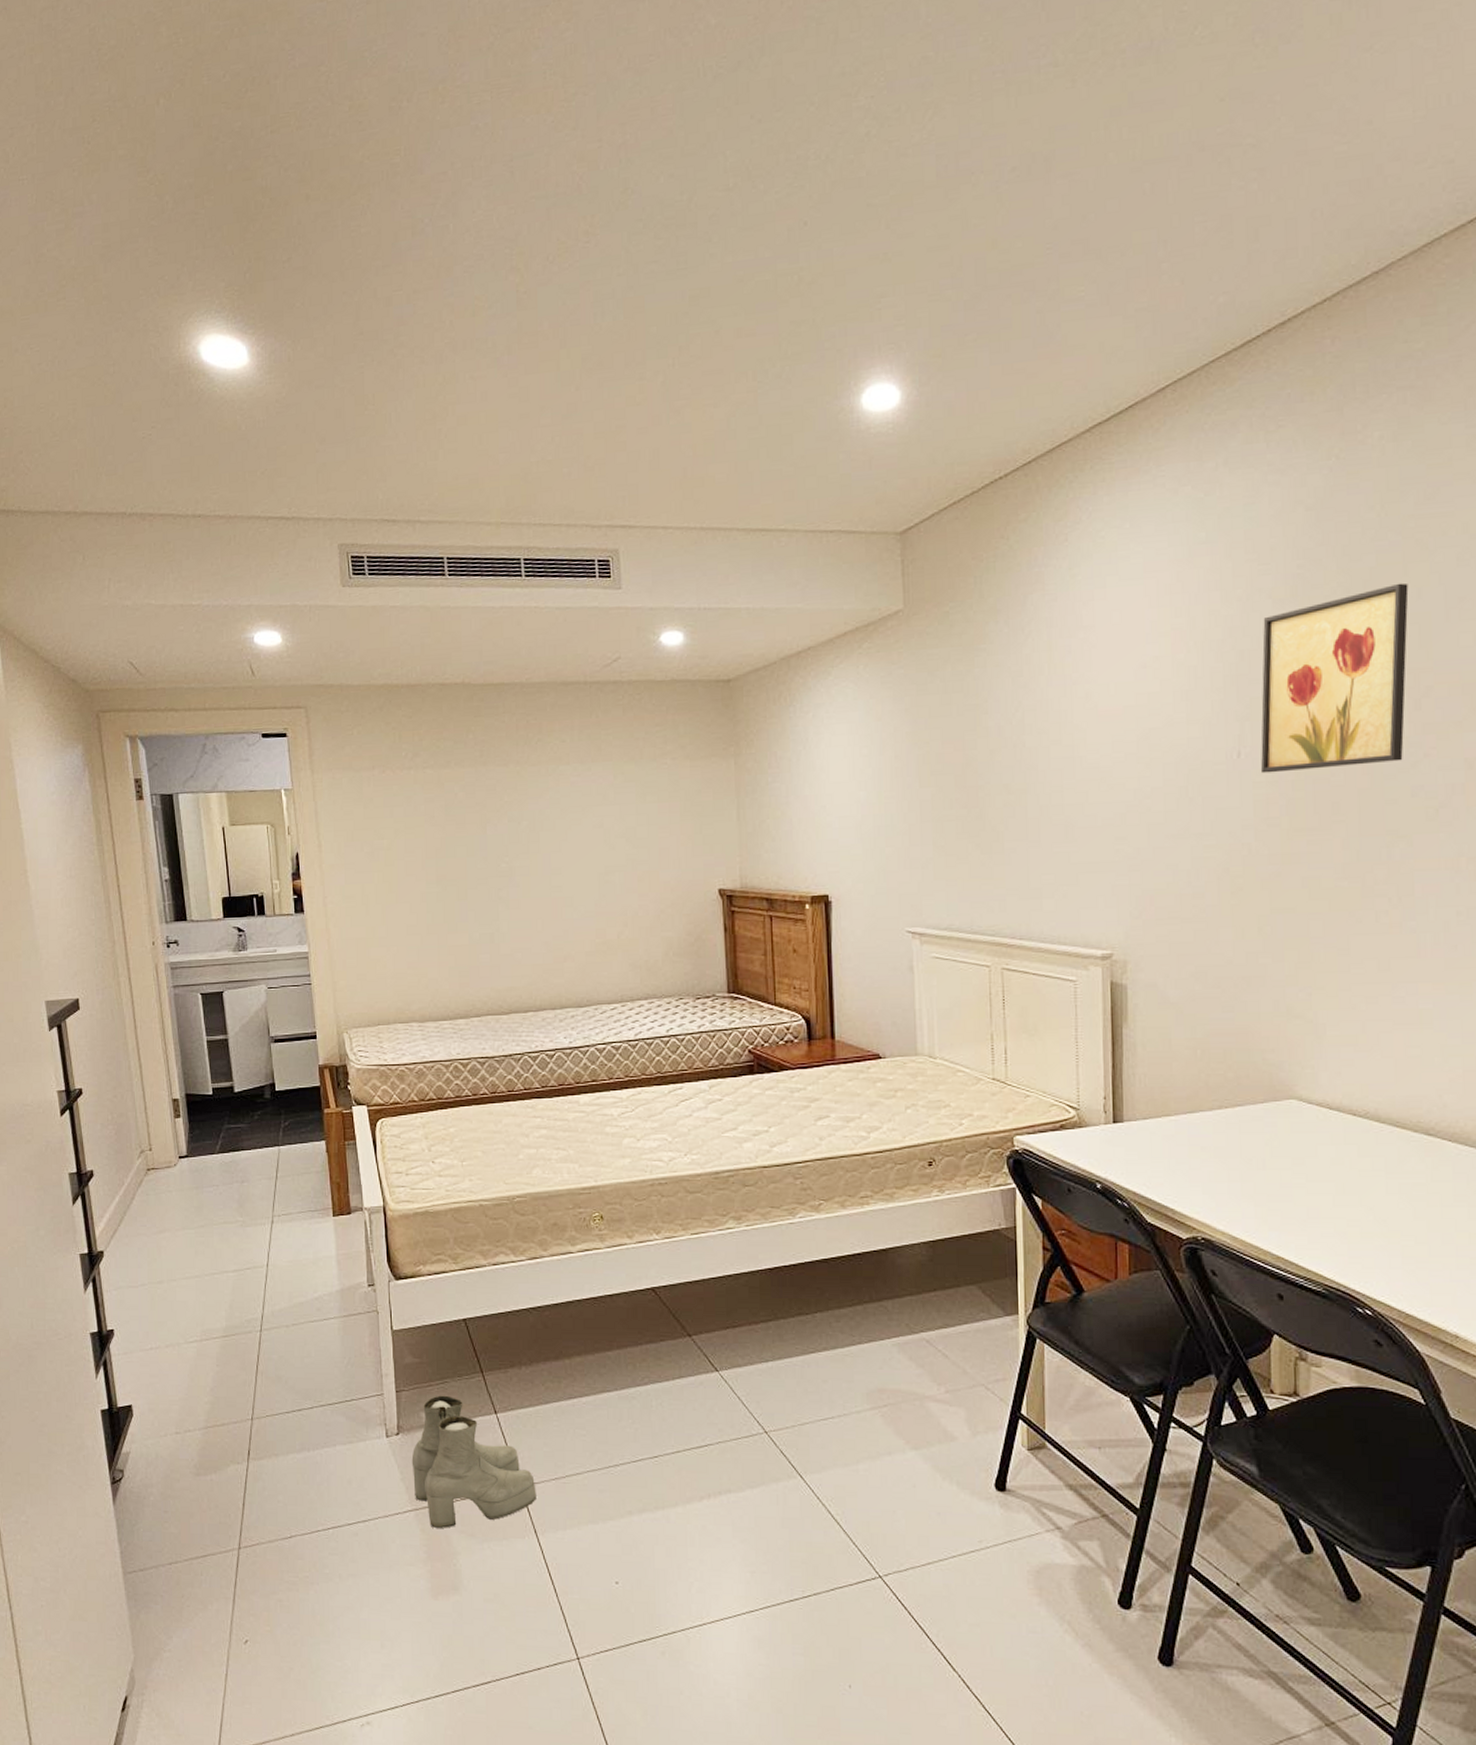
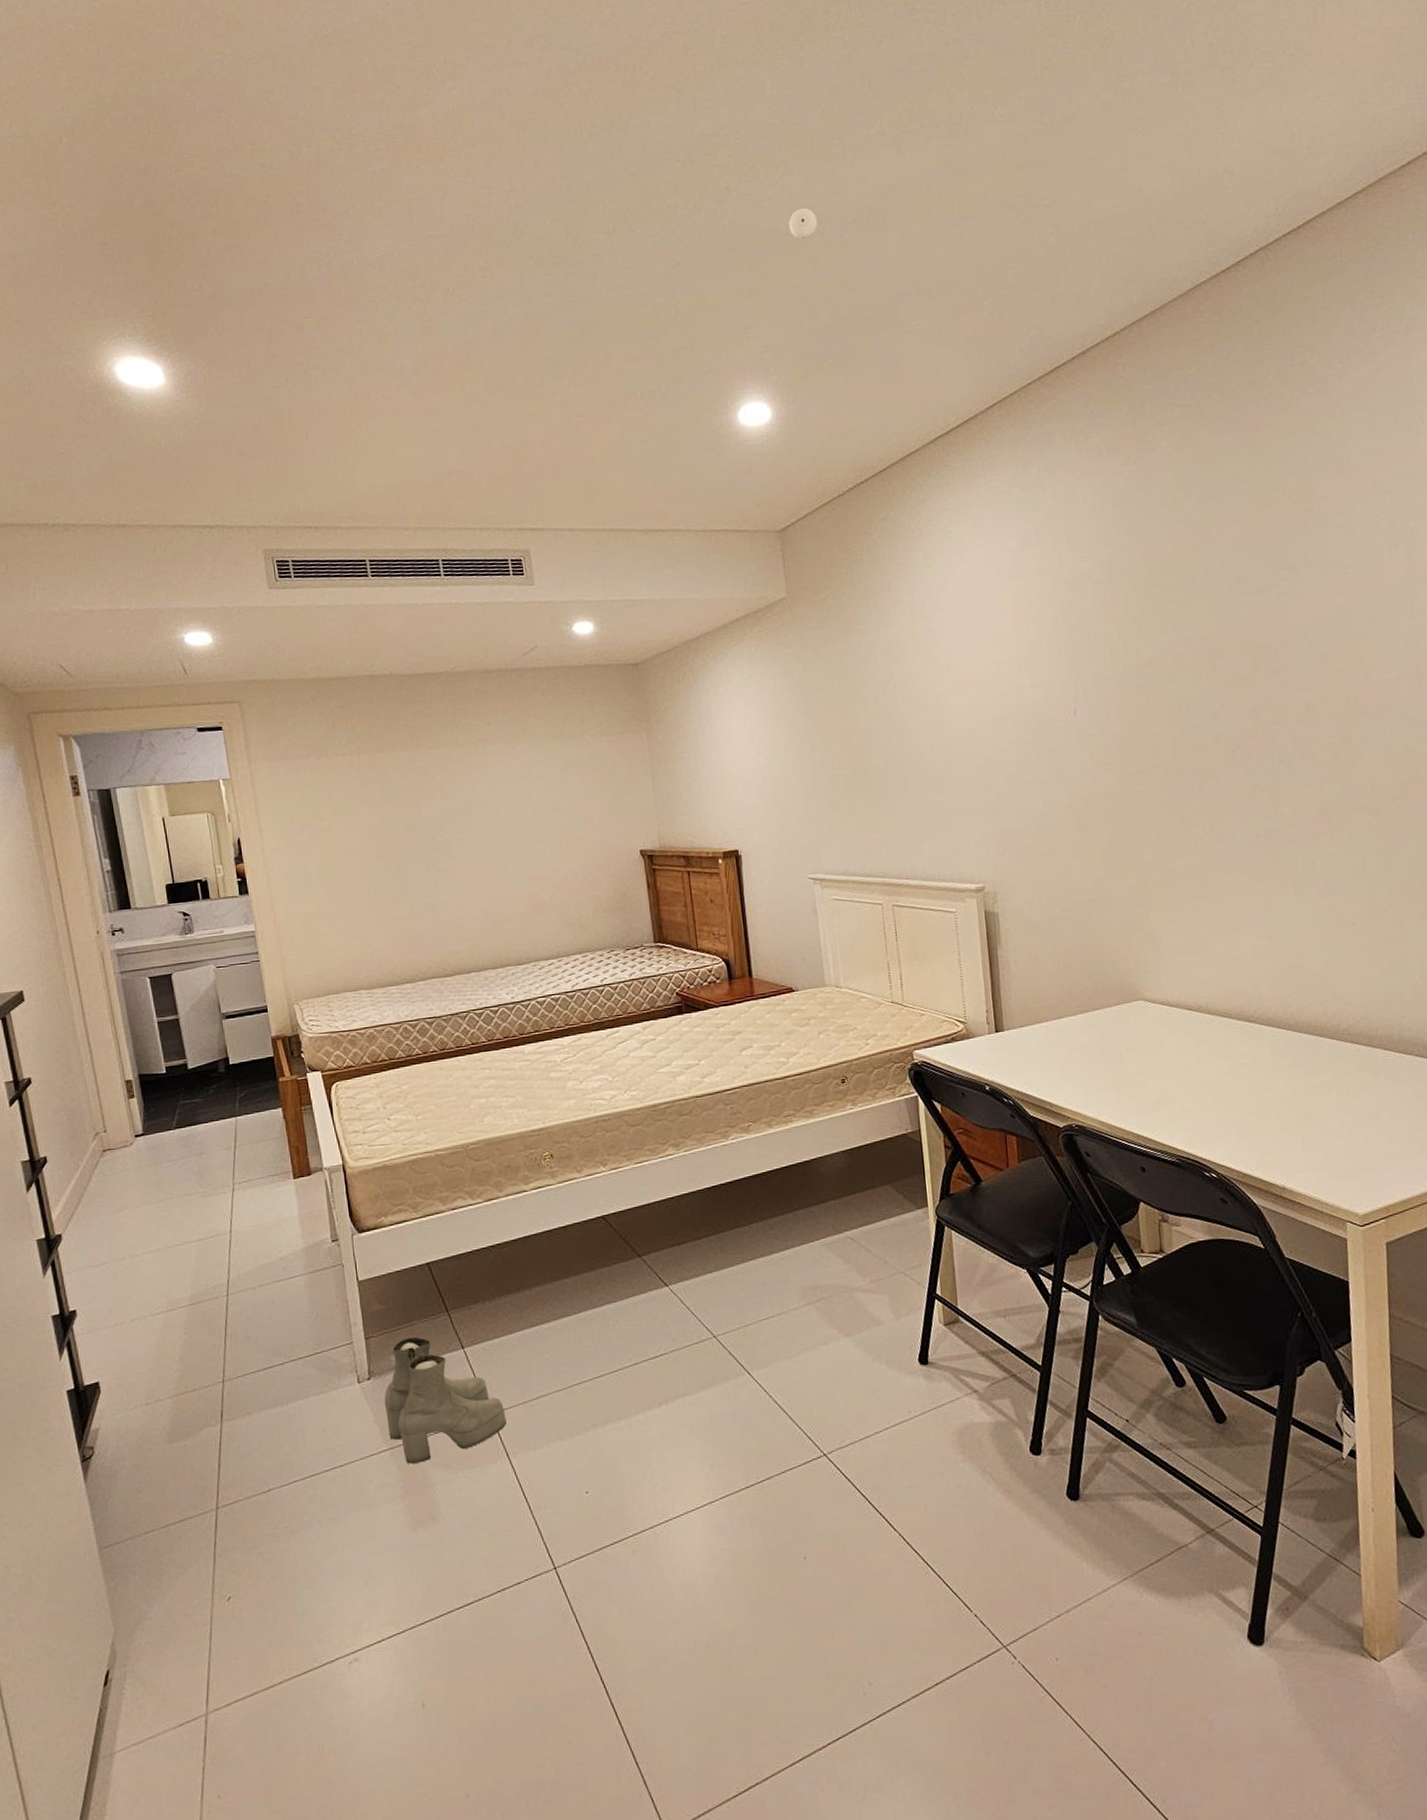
smoke detector: none [936,155,970,193] -> present [789,208,818,240]
wall art: present [1261,583,1409,774] -> none [1086,565,1205,727]

